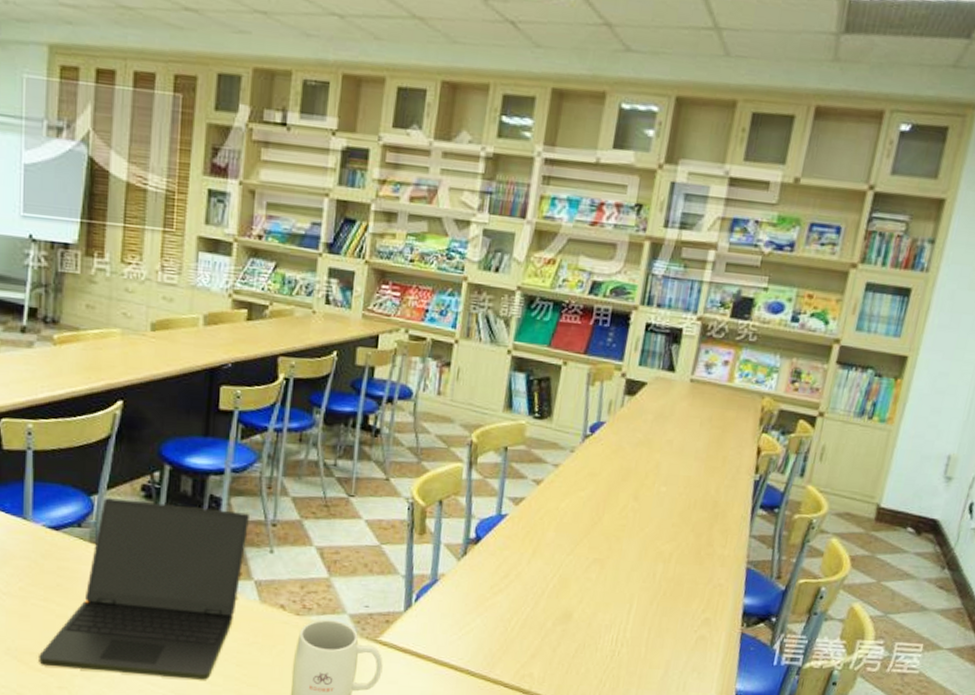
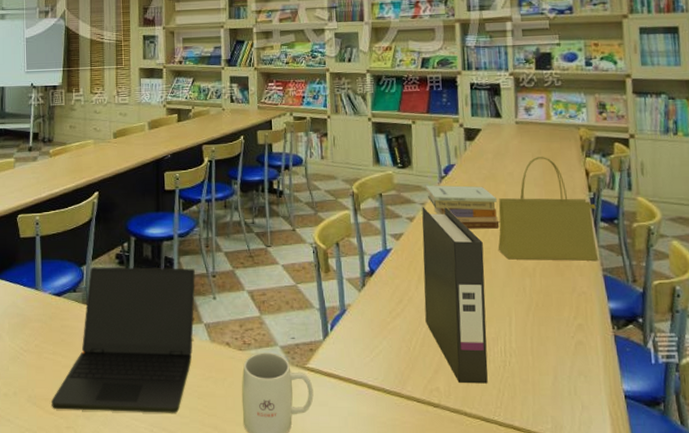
binder: none [531,469,619,673] -> present [422,207,488,384]
books: none [563,443,648,504] -> present [425,185,500,229]
tote bag: none [634,425,759,551] -> present [498,157,598,261]

